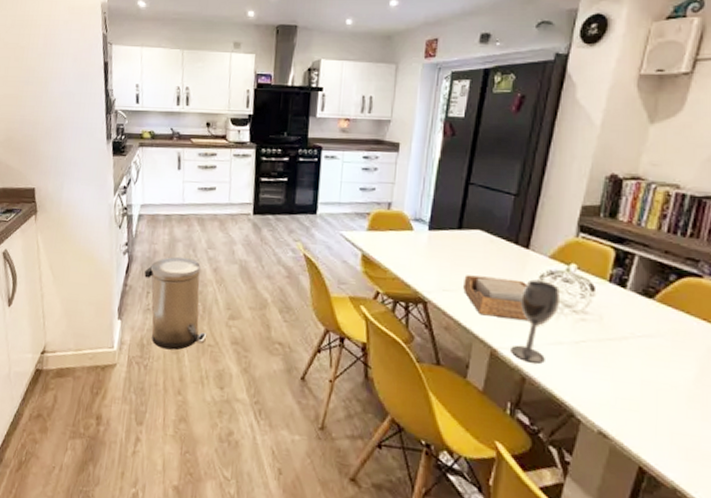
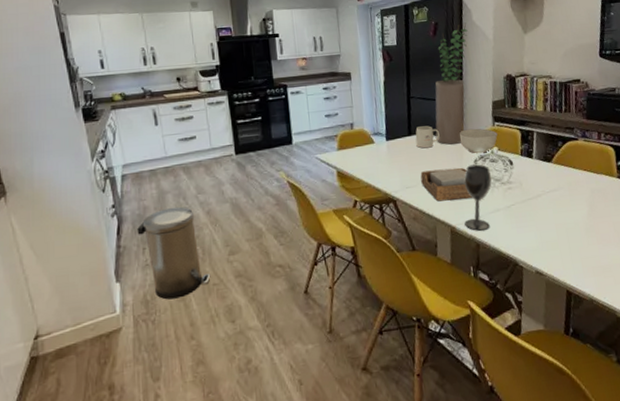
mug: none [466,220,499,249] -> present [415,126,440,149]
vase: none [494,99,566,251] -> present [435,22,468,145]
bowl: none [525,234,580,269] -> present [458,128,498,154]

